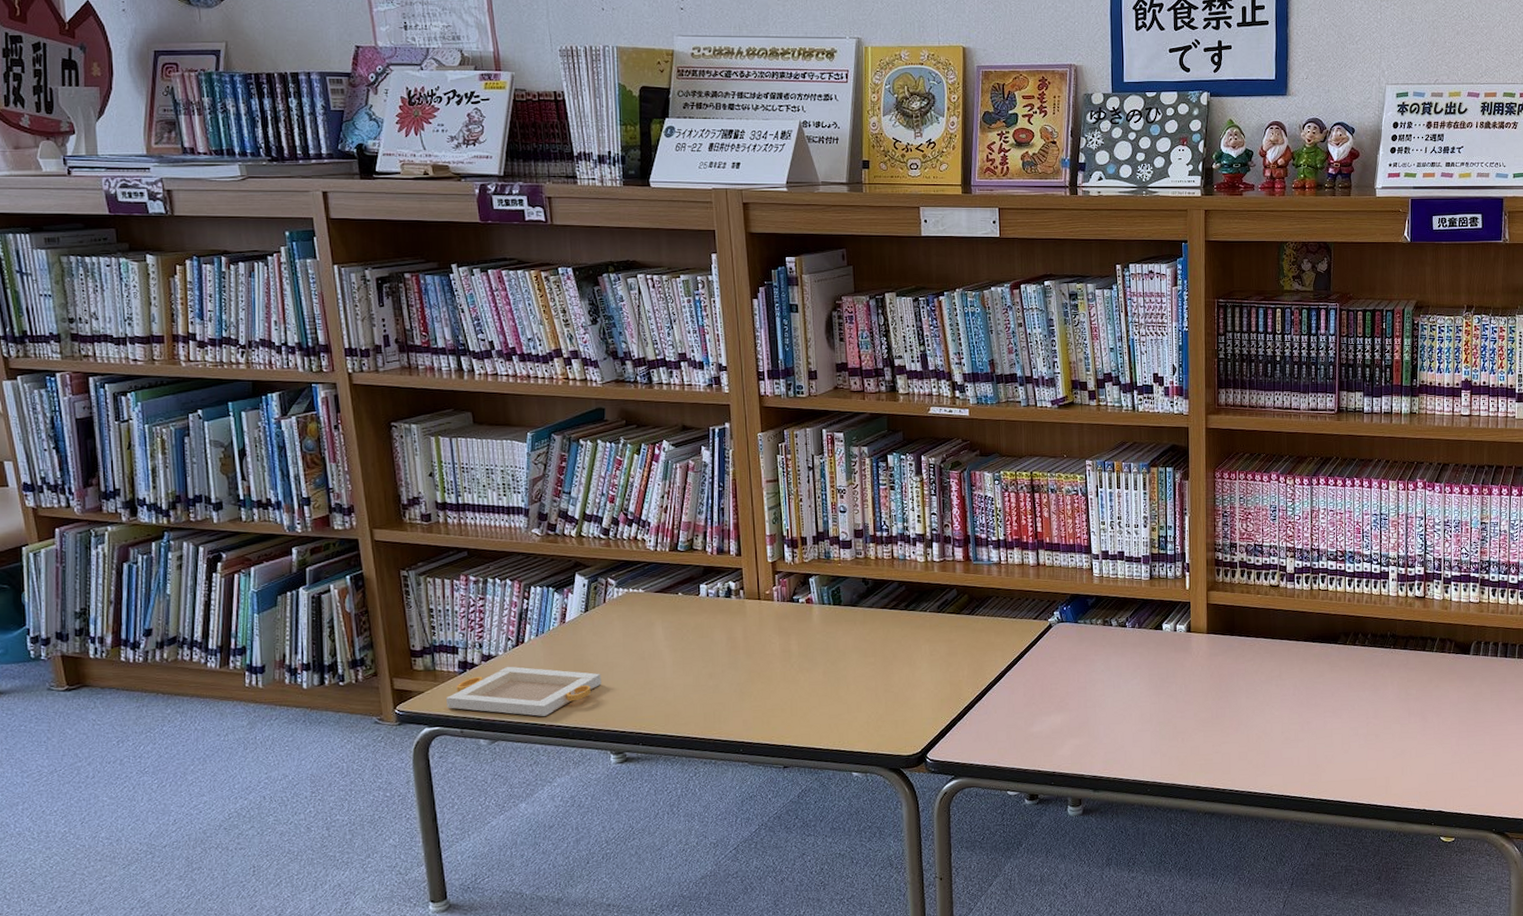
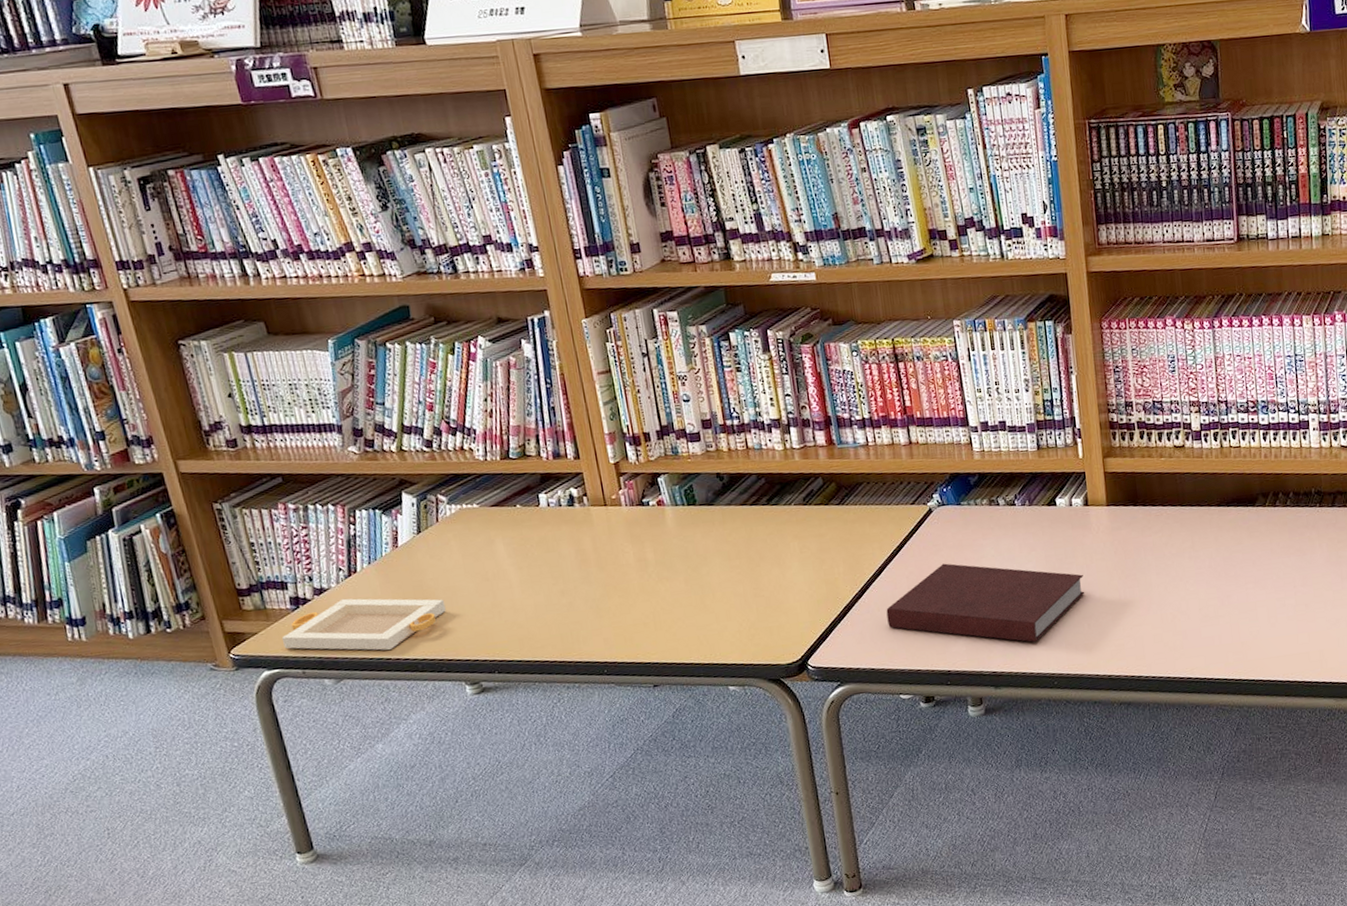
notebook: none [1002,674,1182,751] -> present [886,563,1085,642]

